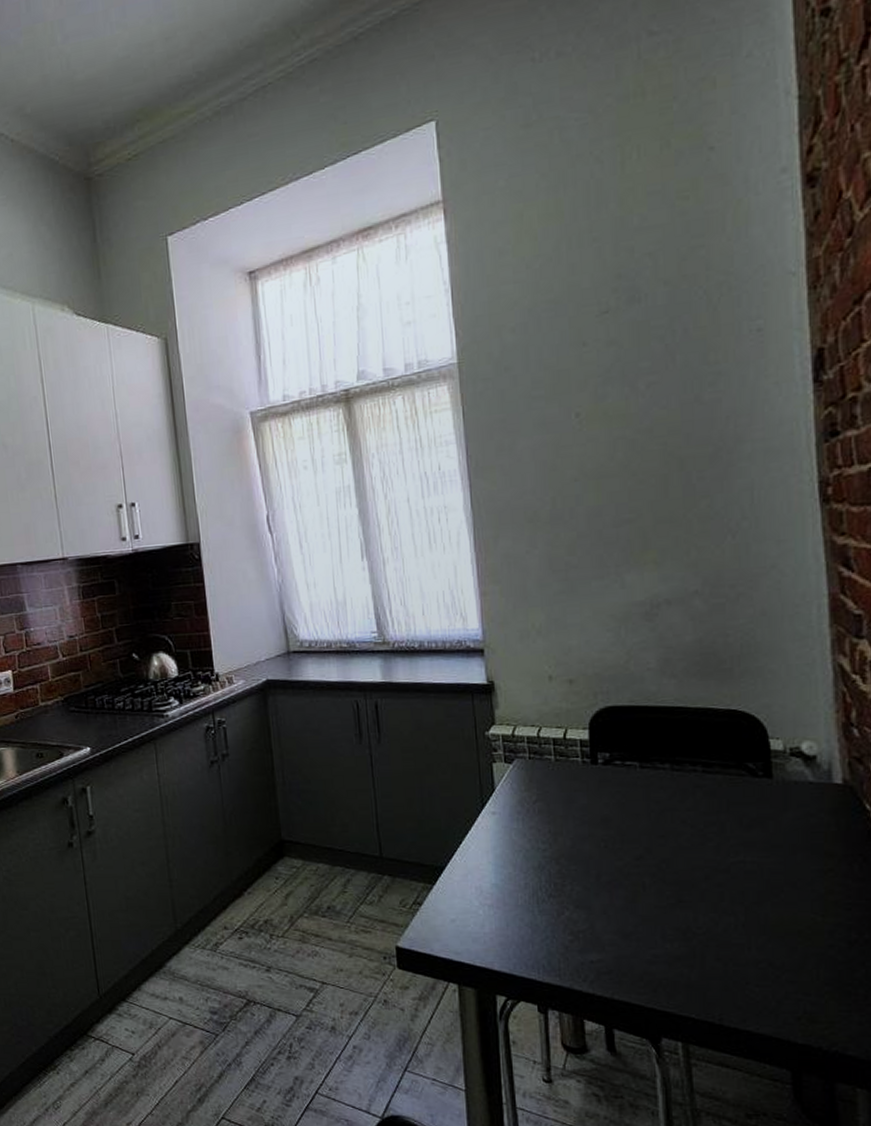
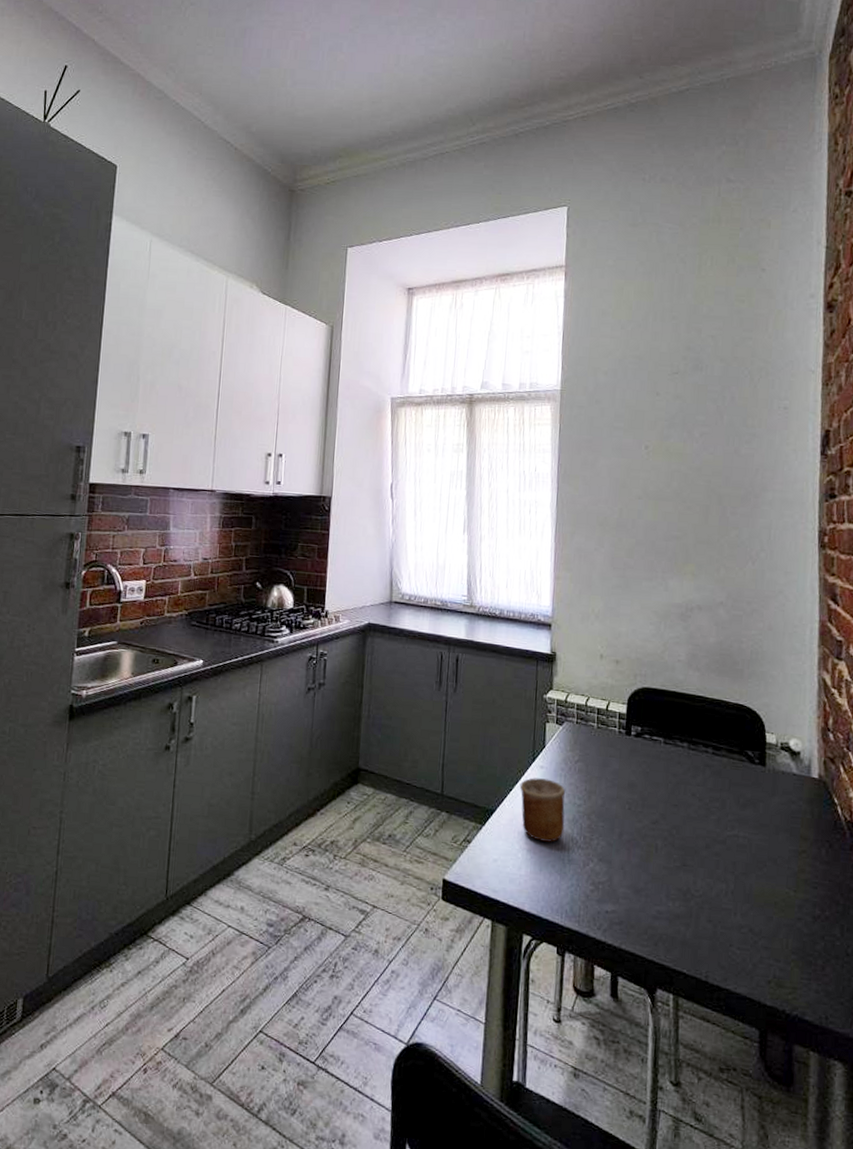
cup: none [470,825,530,894] -> present [520,777,566,842]

